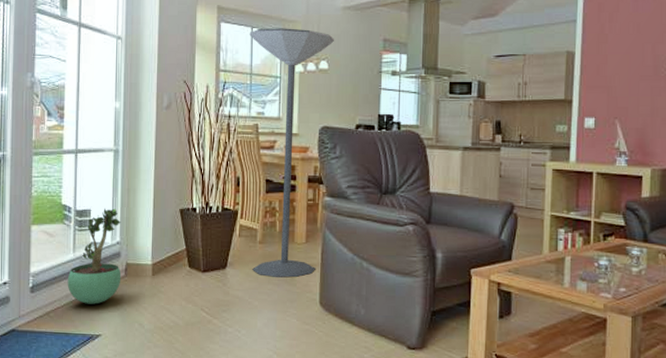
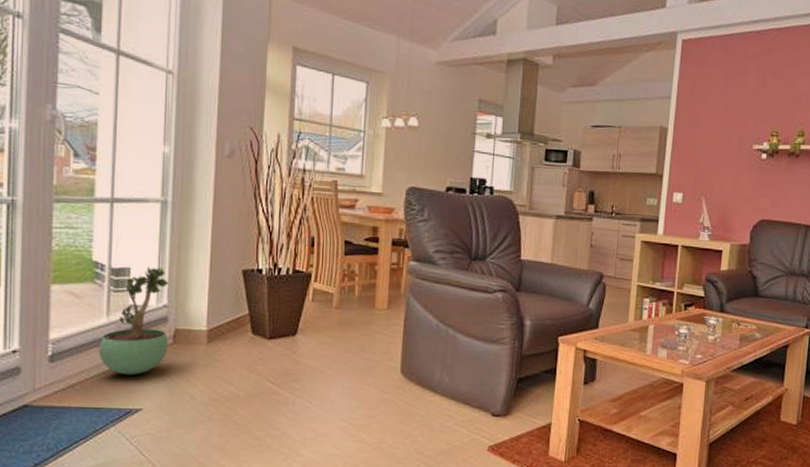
floor lamp: present [249,28,335,278] -> none [327,76,427,345]

